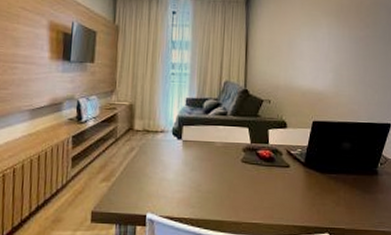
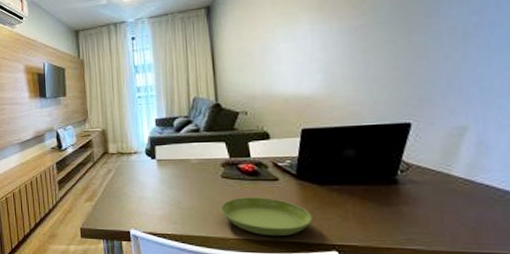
saucer: none [237,182,313,221] -> present [220,197,312,237]

